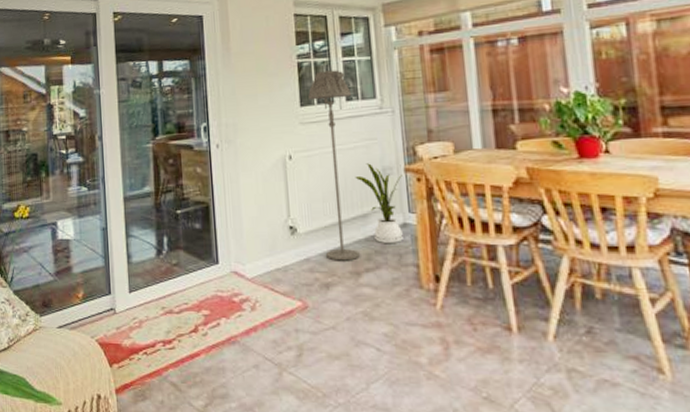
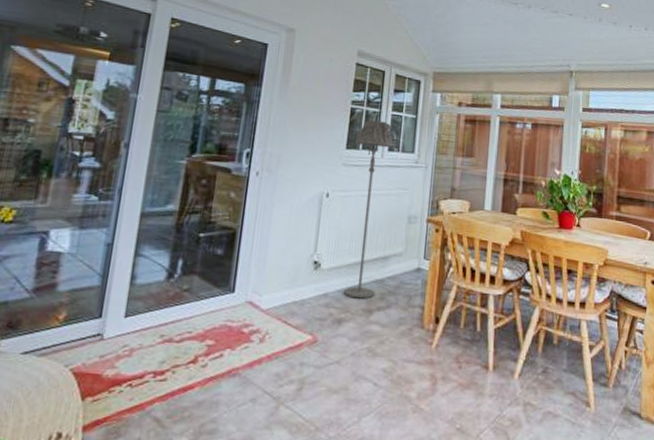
house plant: present [355,163,403,244] -> none [383,210,424,286]

